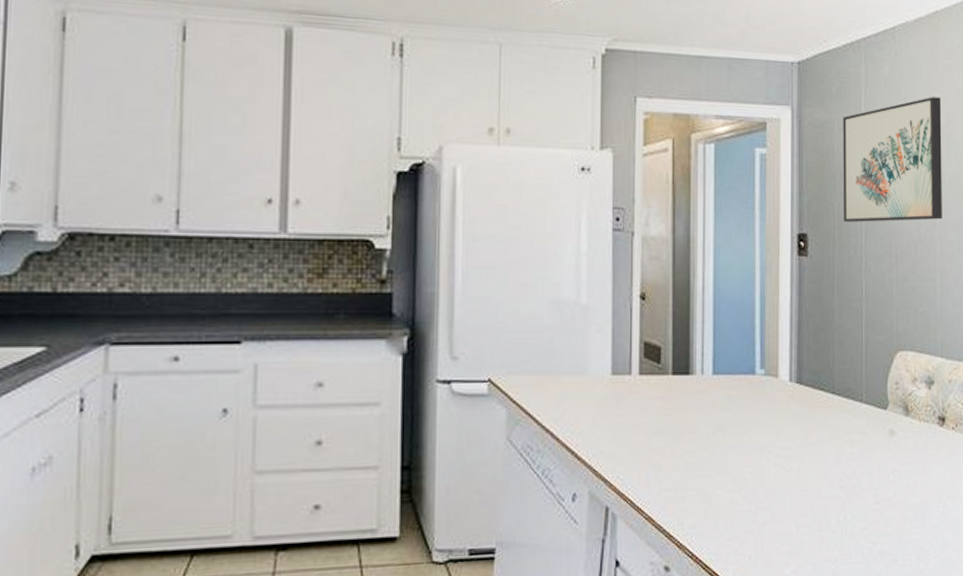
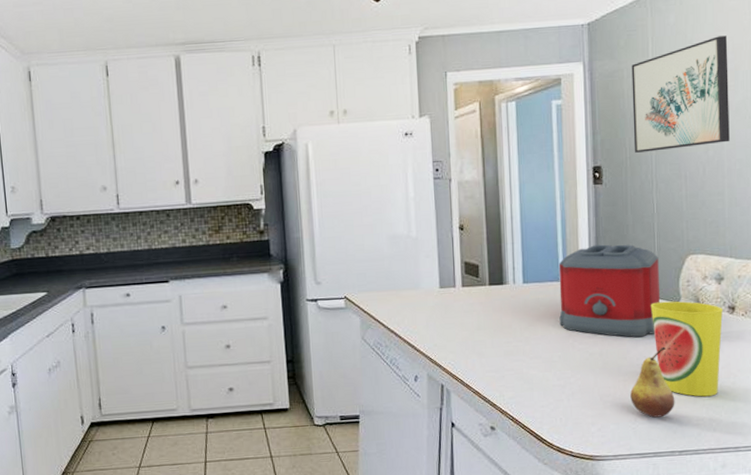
toaster: none [753,331,867,451] -> present [558,244,661,337]
fruit: none [831,464,880,556] -> present [630,346,675,418]
cup: none [855,407,933,530] -> present [650,301,724,397]

